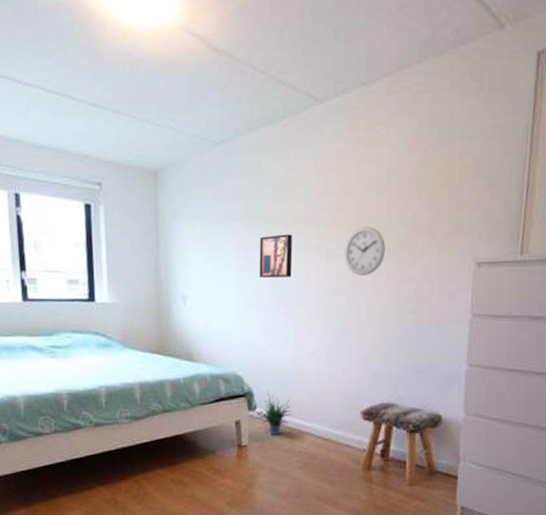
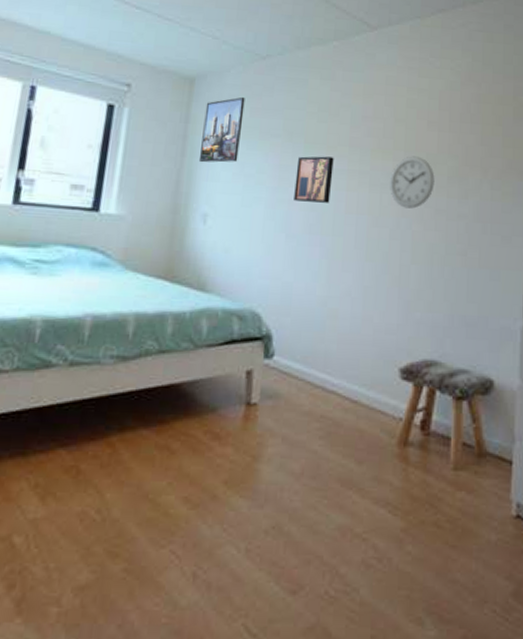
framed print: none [171,184,207,251] -> present [198,96,245,163]
potted plant: present [257,391,291,435] -> none [274,335,317,392]

